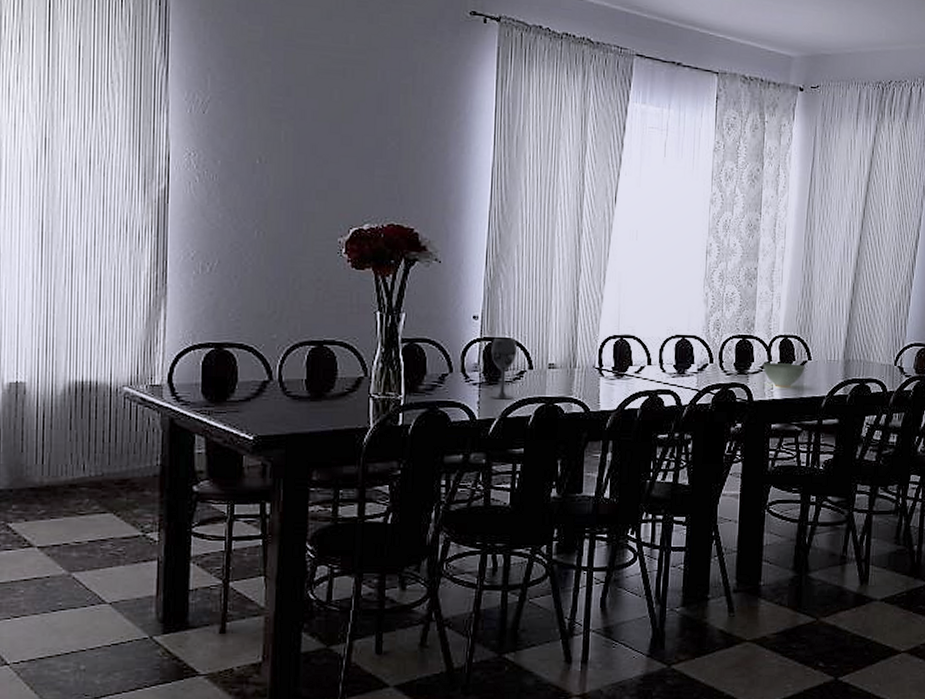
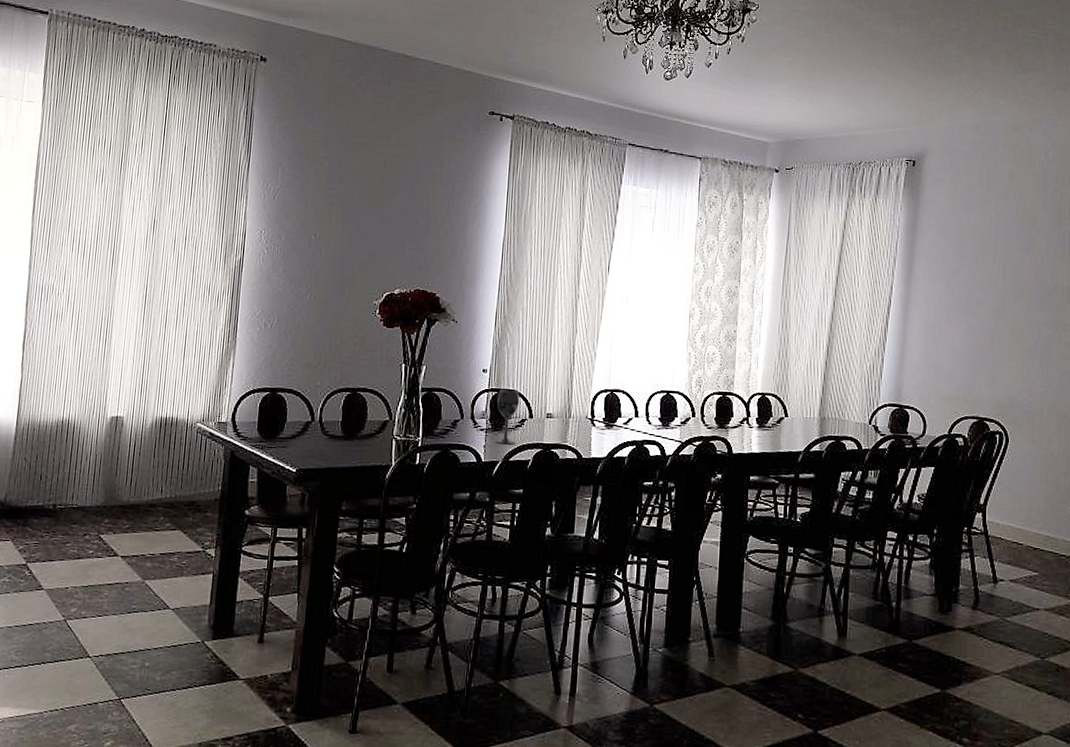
bowl: present [763,363,805,388] -> none [742,418,782,442]

